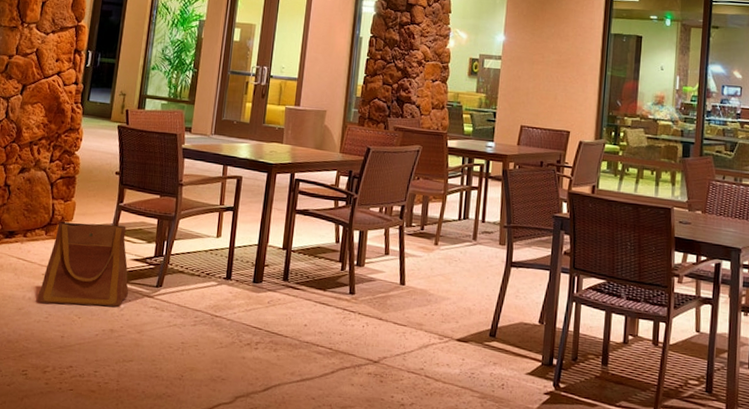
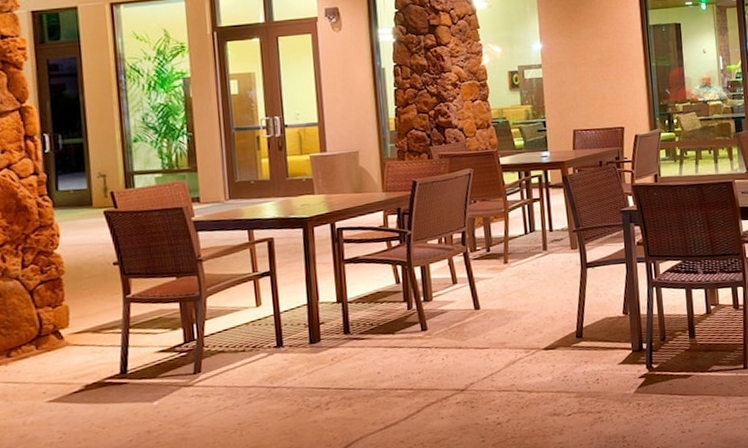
tote bag: present [37,222,129,307] -> none [42,318,161,424]

